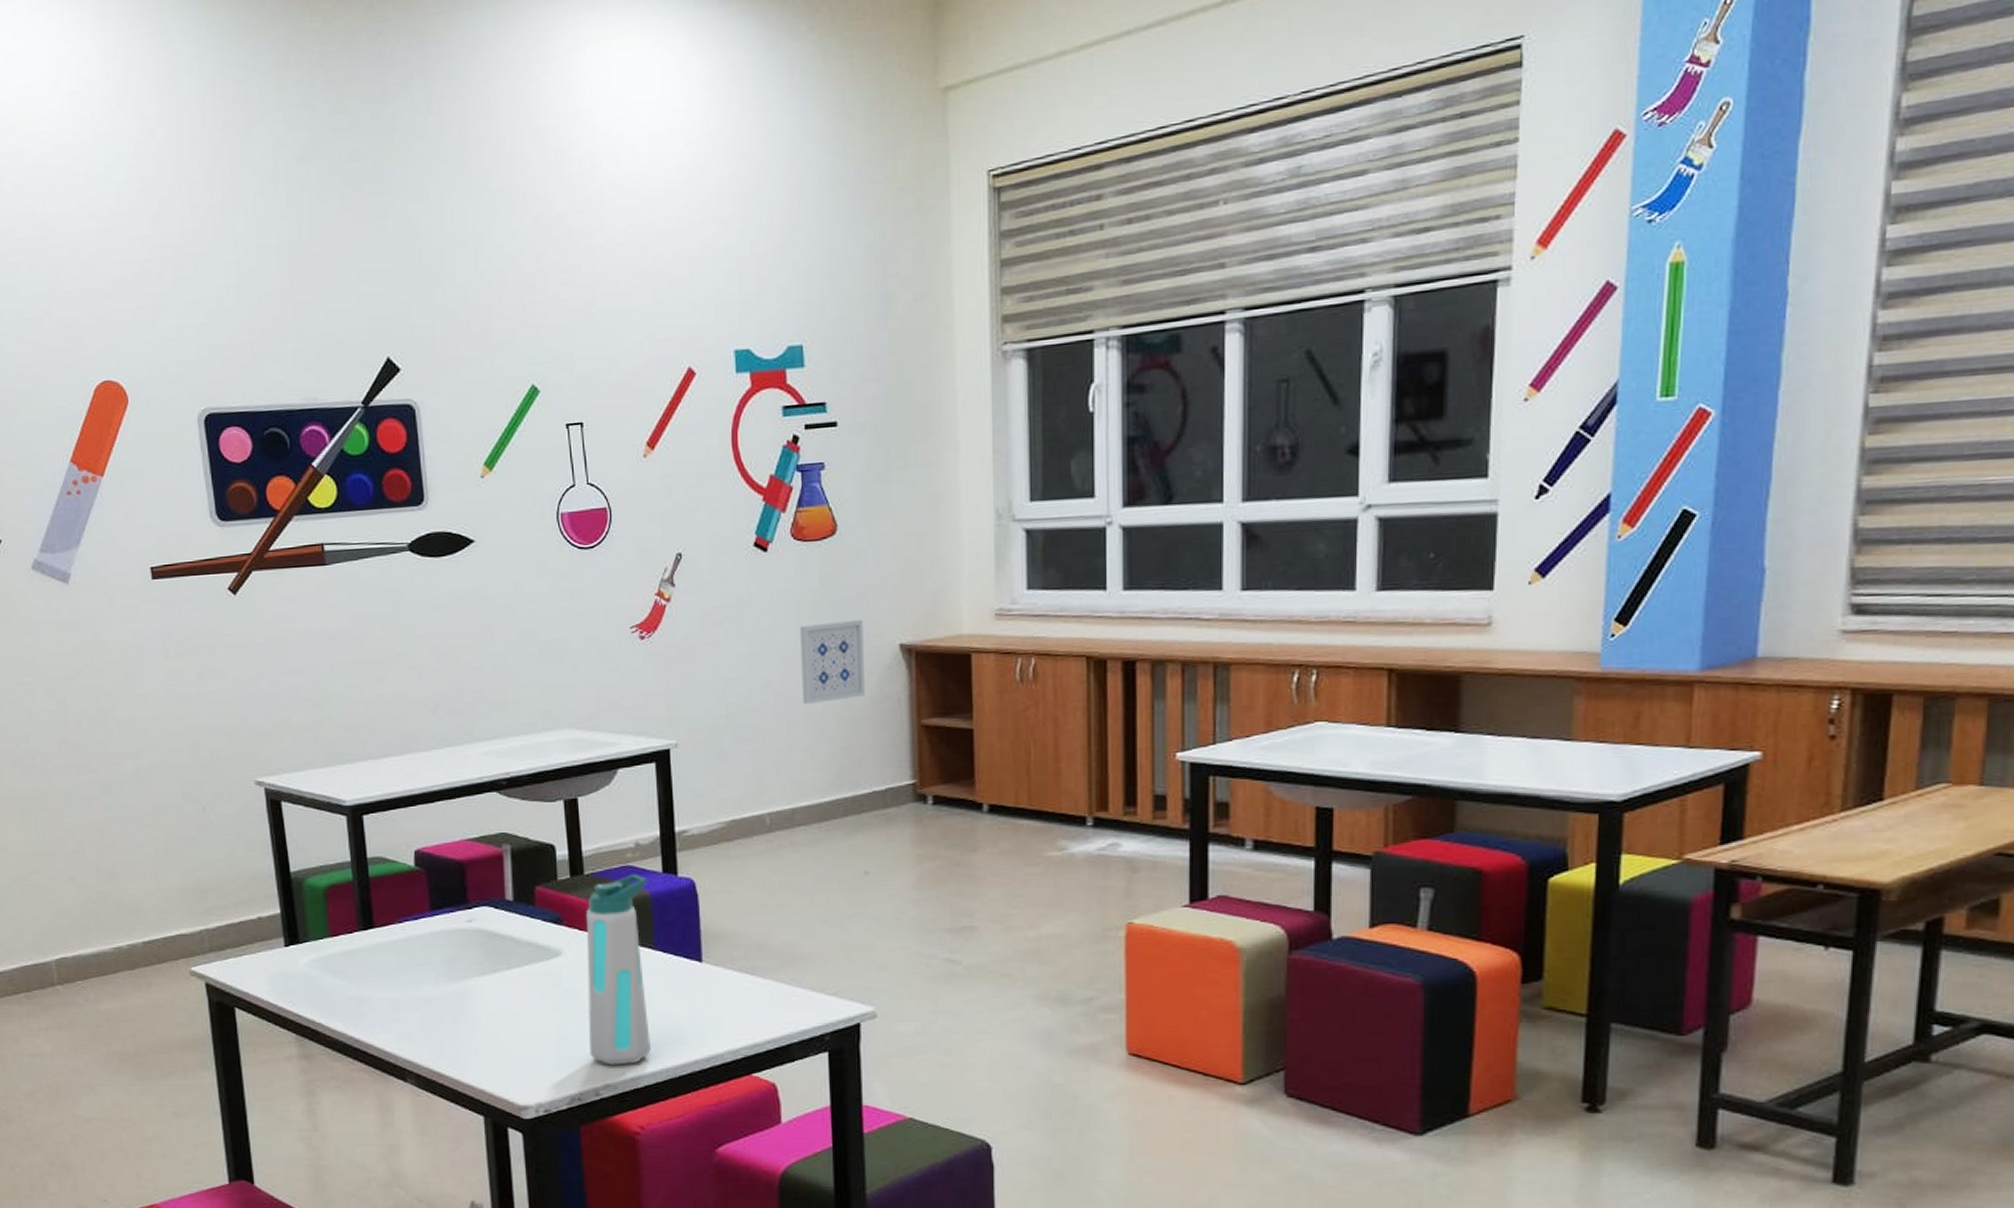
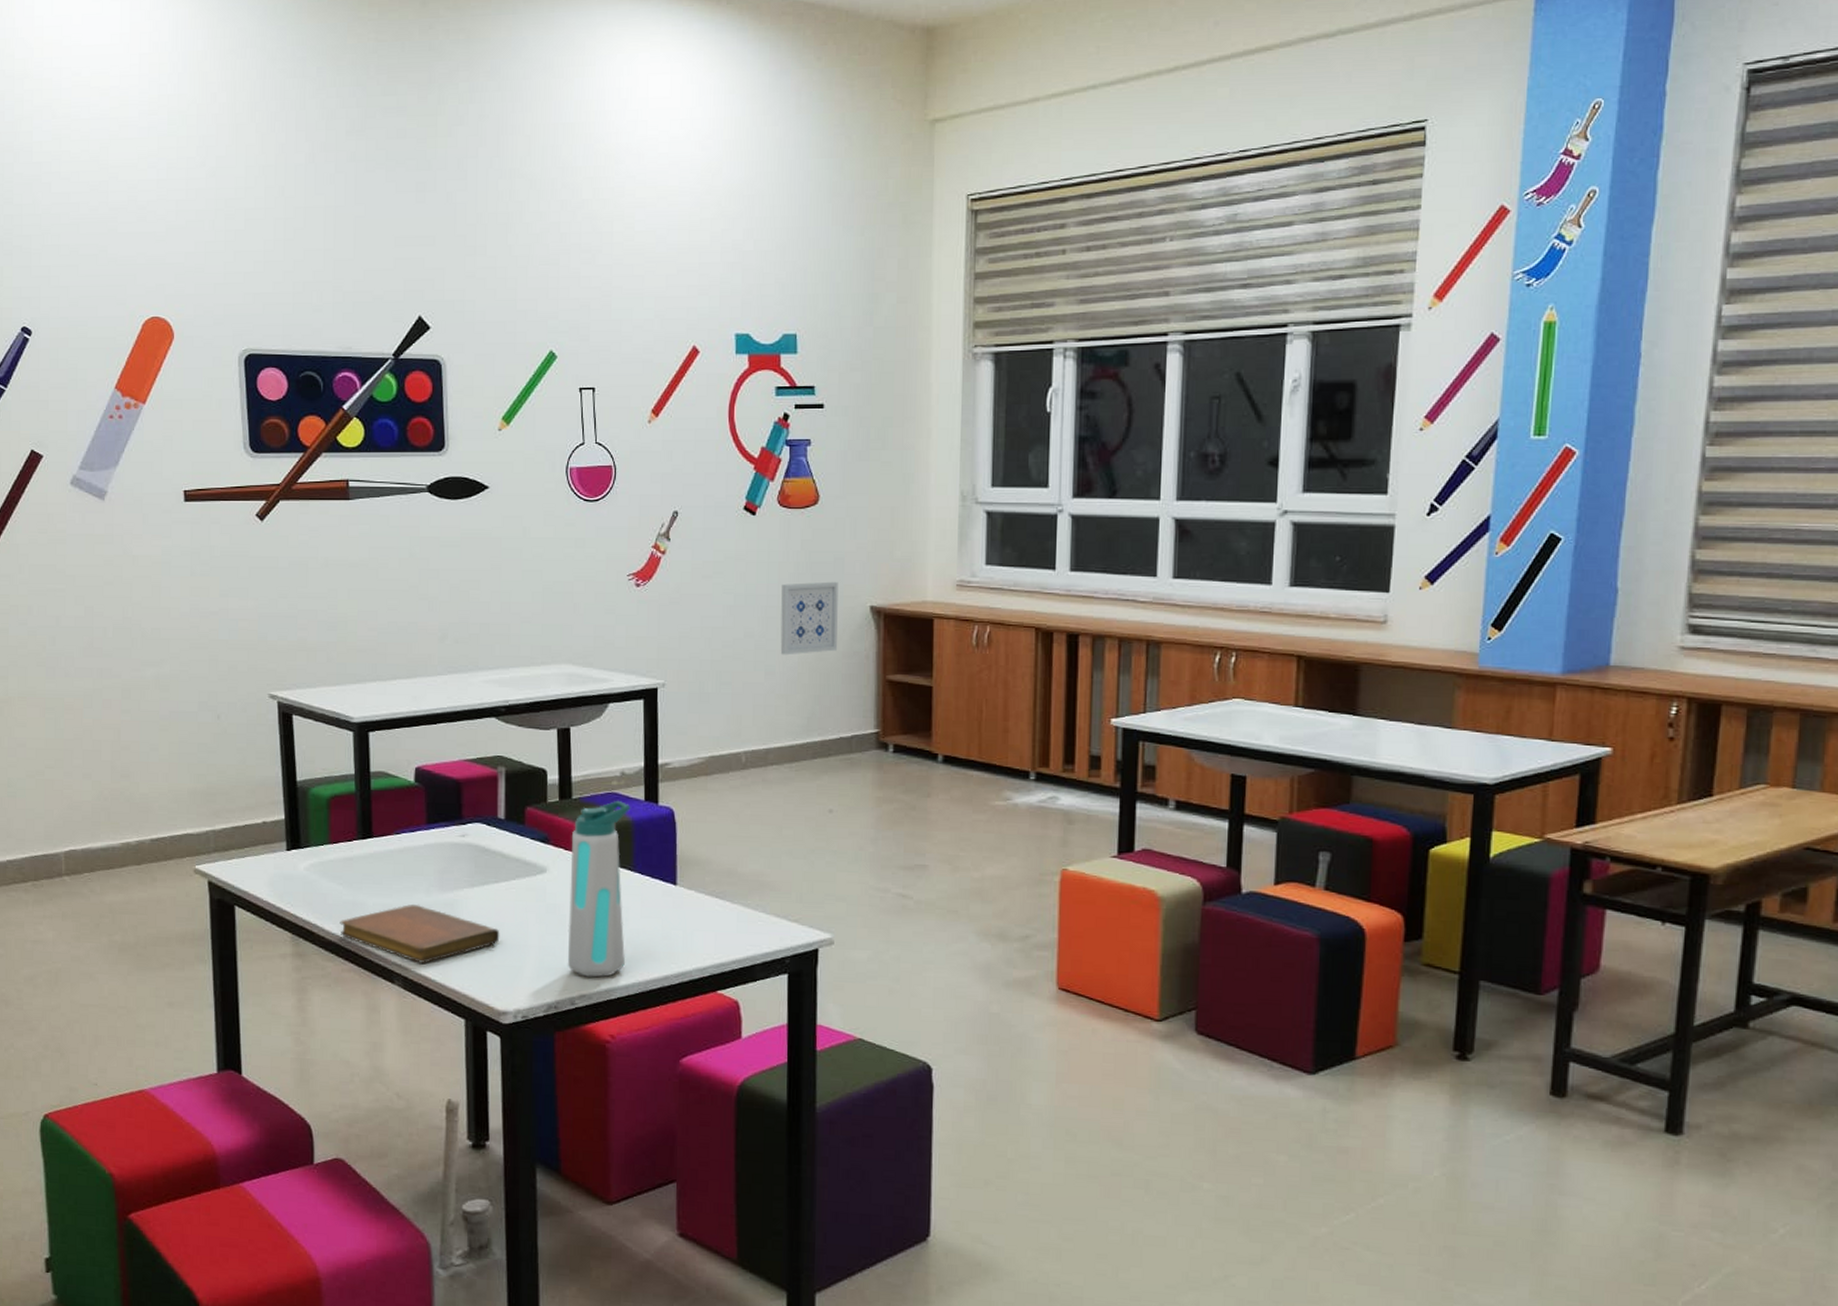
notebook: none [345,997,516,1059] -> present [340,905,500,963]

